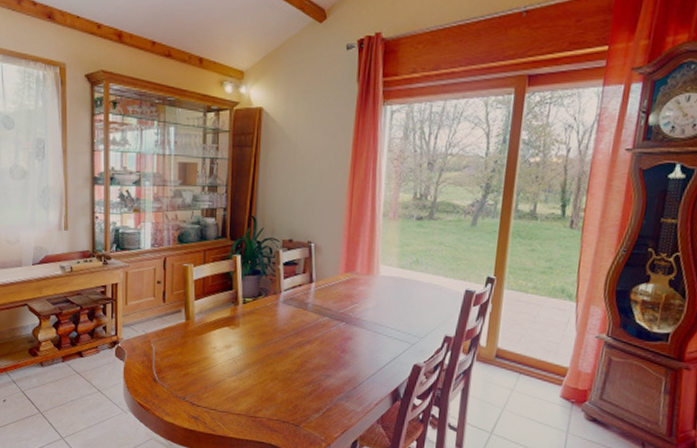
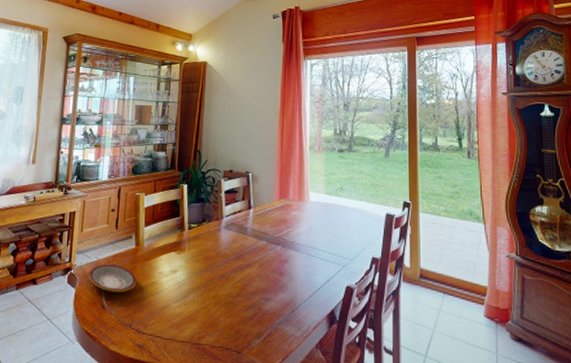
plate: none [138,338,189,367] -> present [89,264,137,293]

